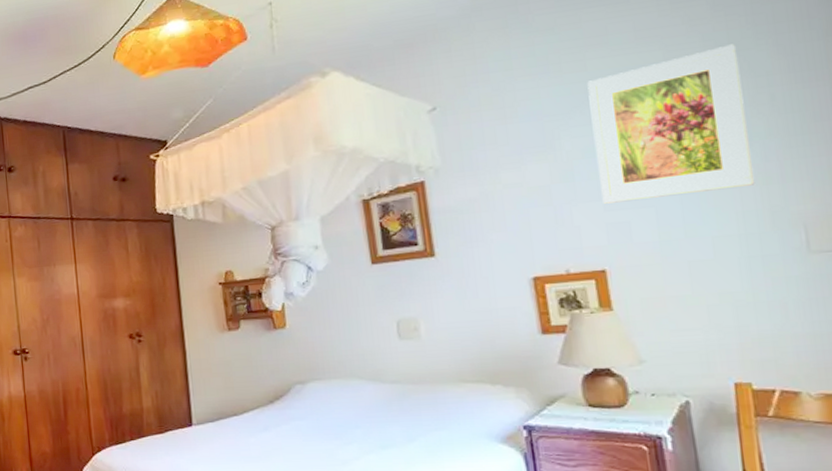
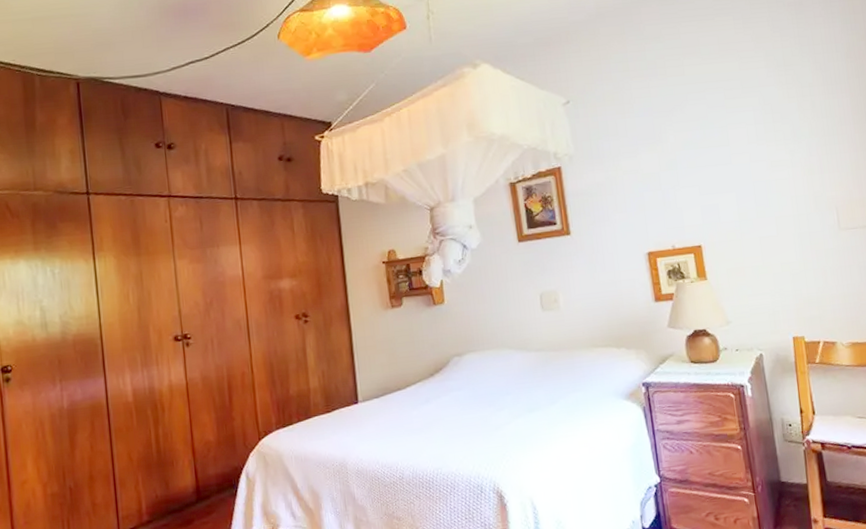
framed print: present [587,44,755,204] -> none [685,60,804,189]

